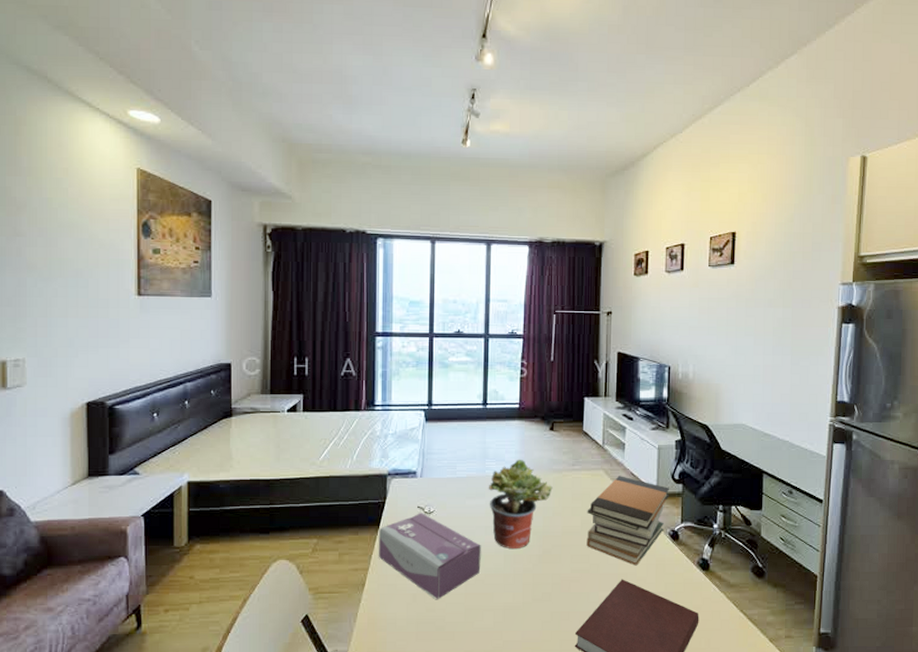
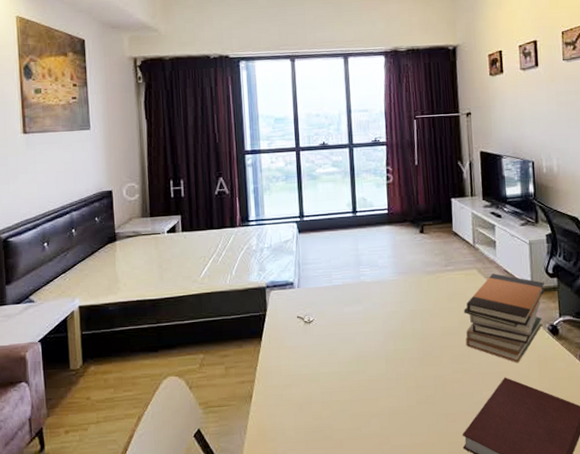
tissue box: present [379,513,481,600] -> none [262,322,364,408]
potted plant: present [488,459,553,550] -> none [364,263,428,354]

